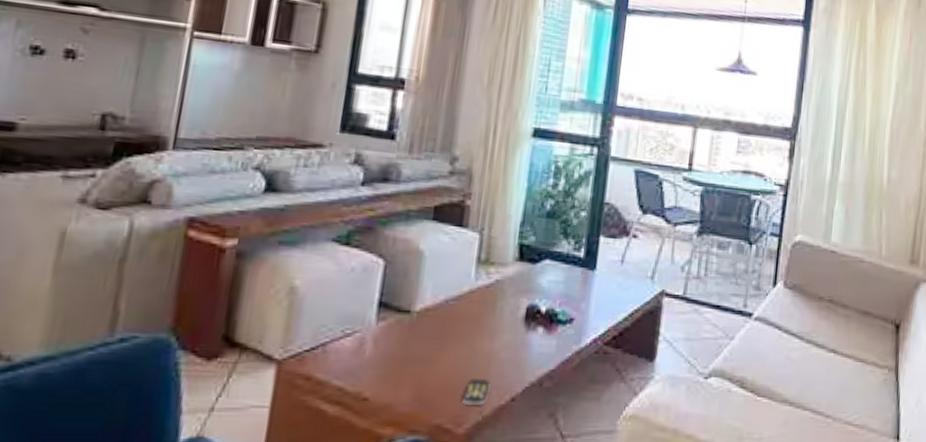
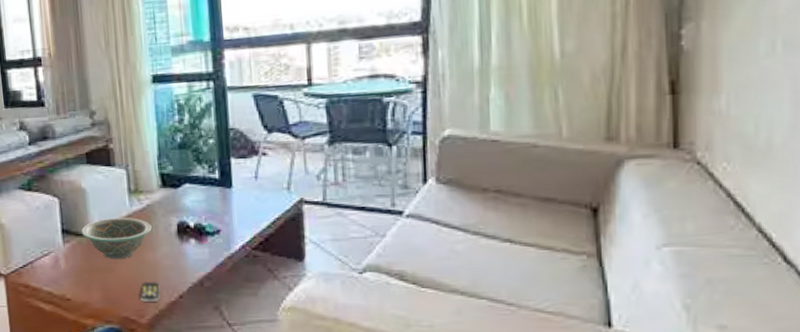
decorative bowl: none [404,292,496,348] -> present [81,218,152,260]

